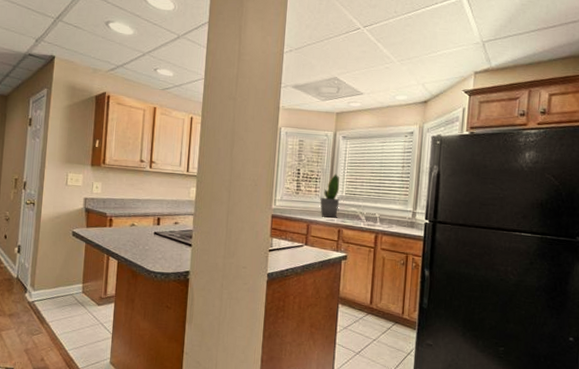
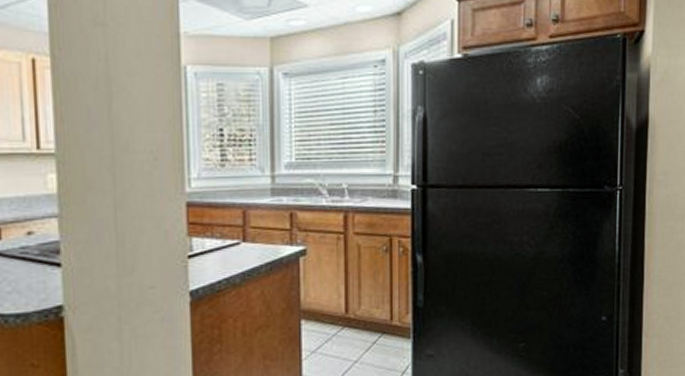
potted plant: present [320,173,340,218] -> none [258,130,288,197]

